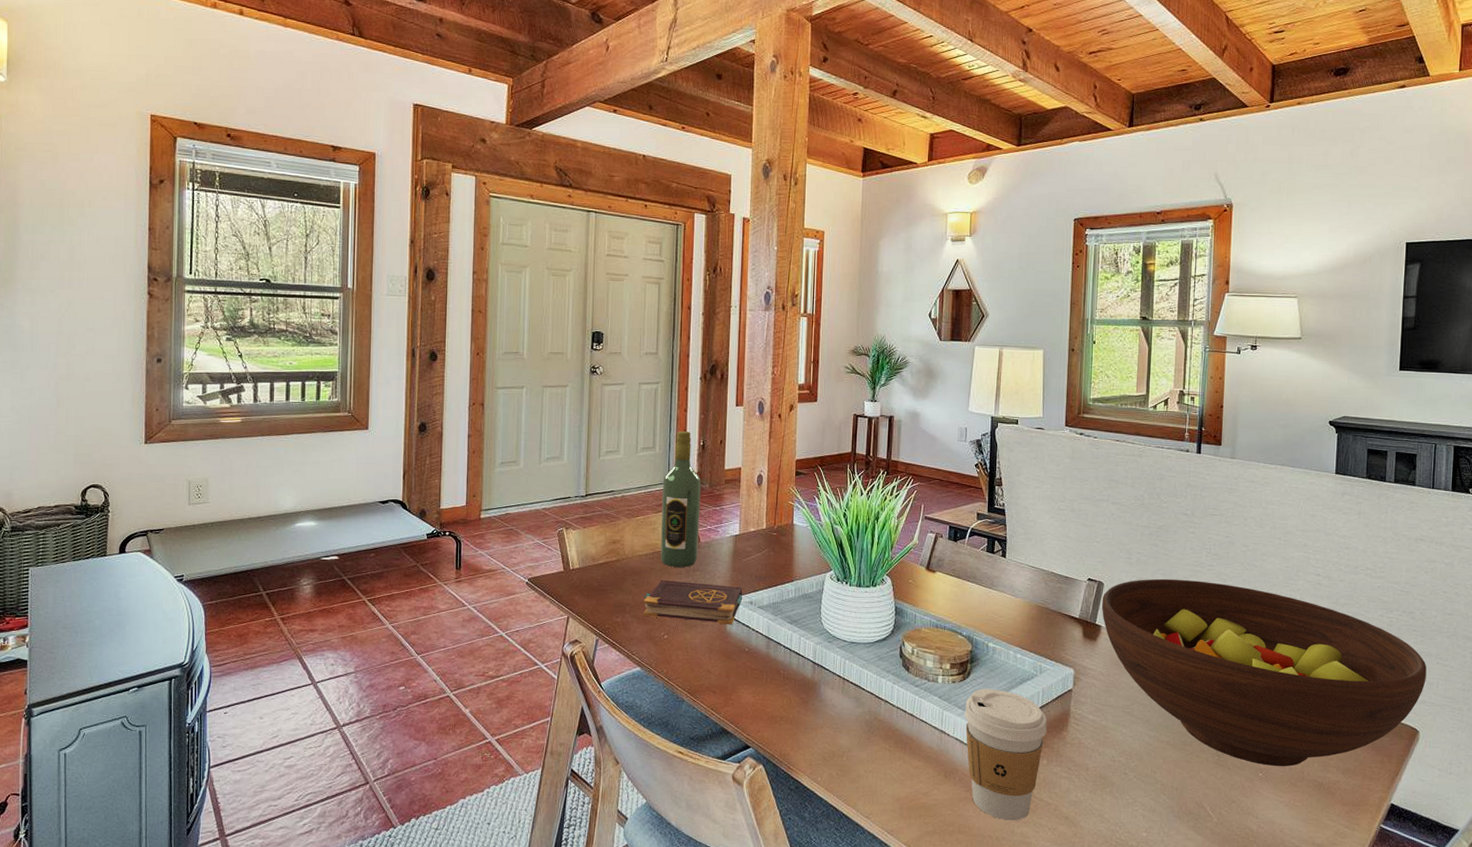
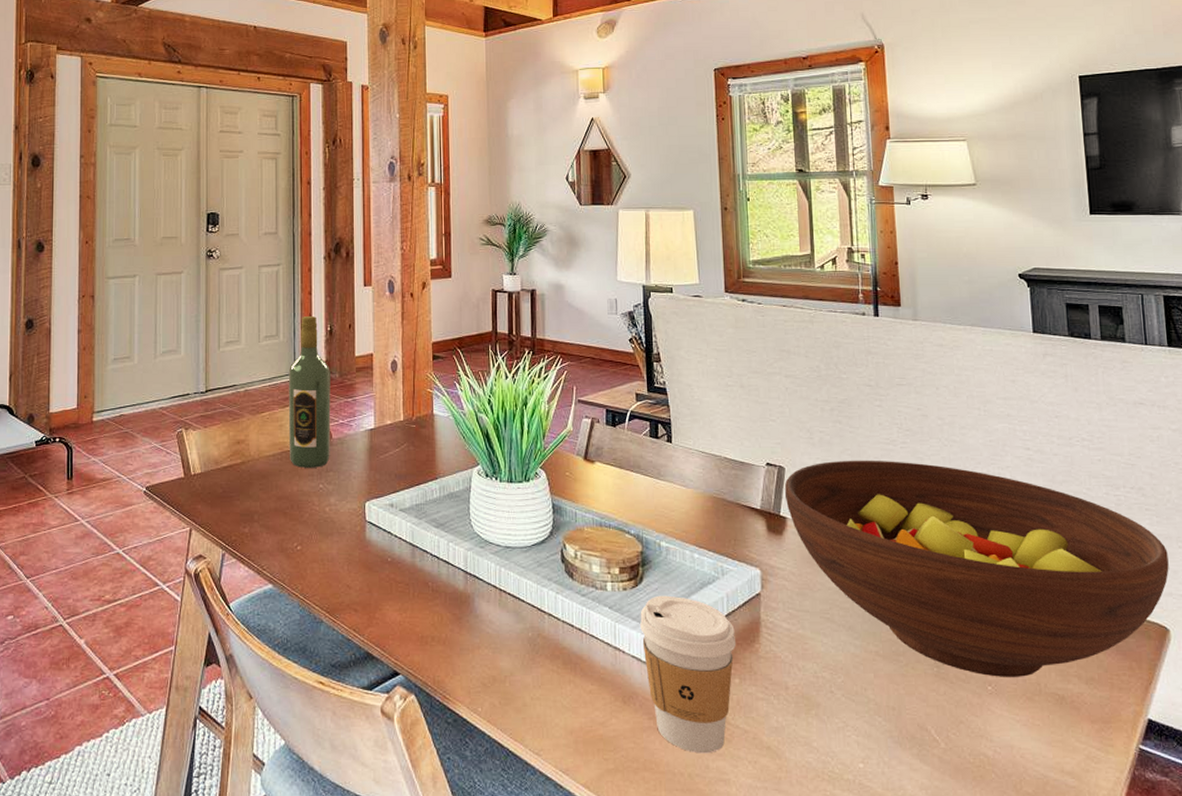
book: present [643,580,743,625] -> none [273,483,382,532]

